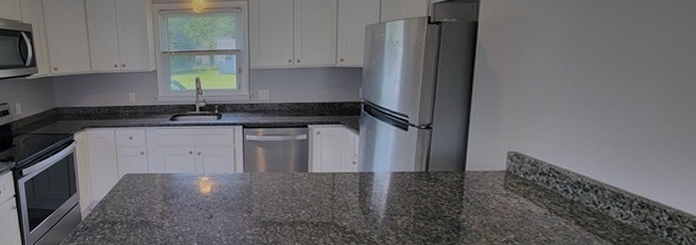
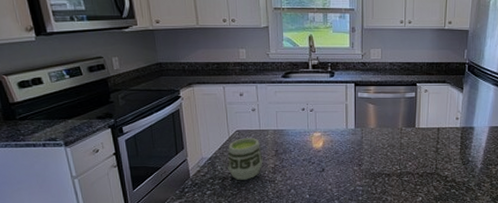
cup: none [117,181,151,225] -> present [227,138,263,180]

